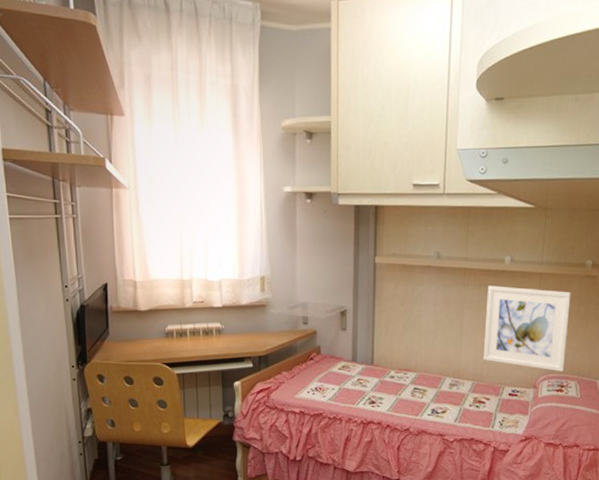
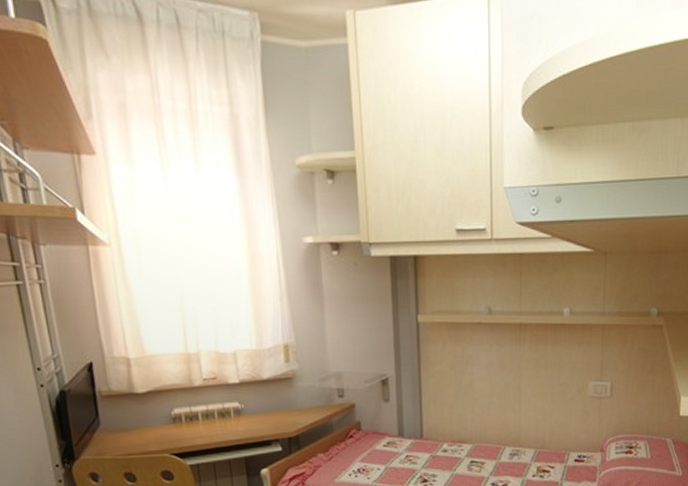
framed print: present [483,285,571,372] -> none [545,341,636,432]

